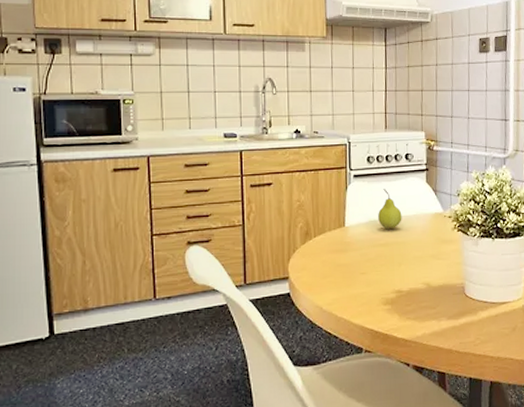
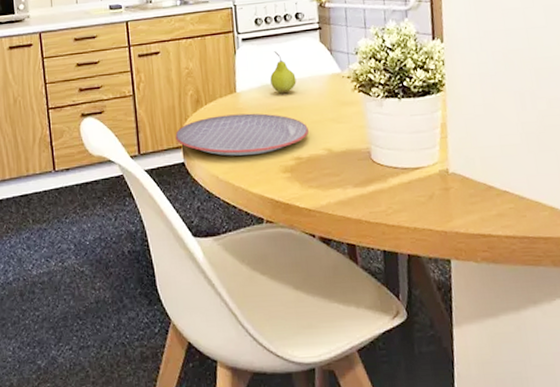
plate: none [282,247,410,288] -> present [175,113,309,156]

